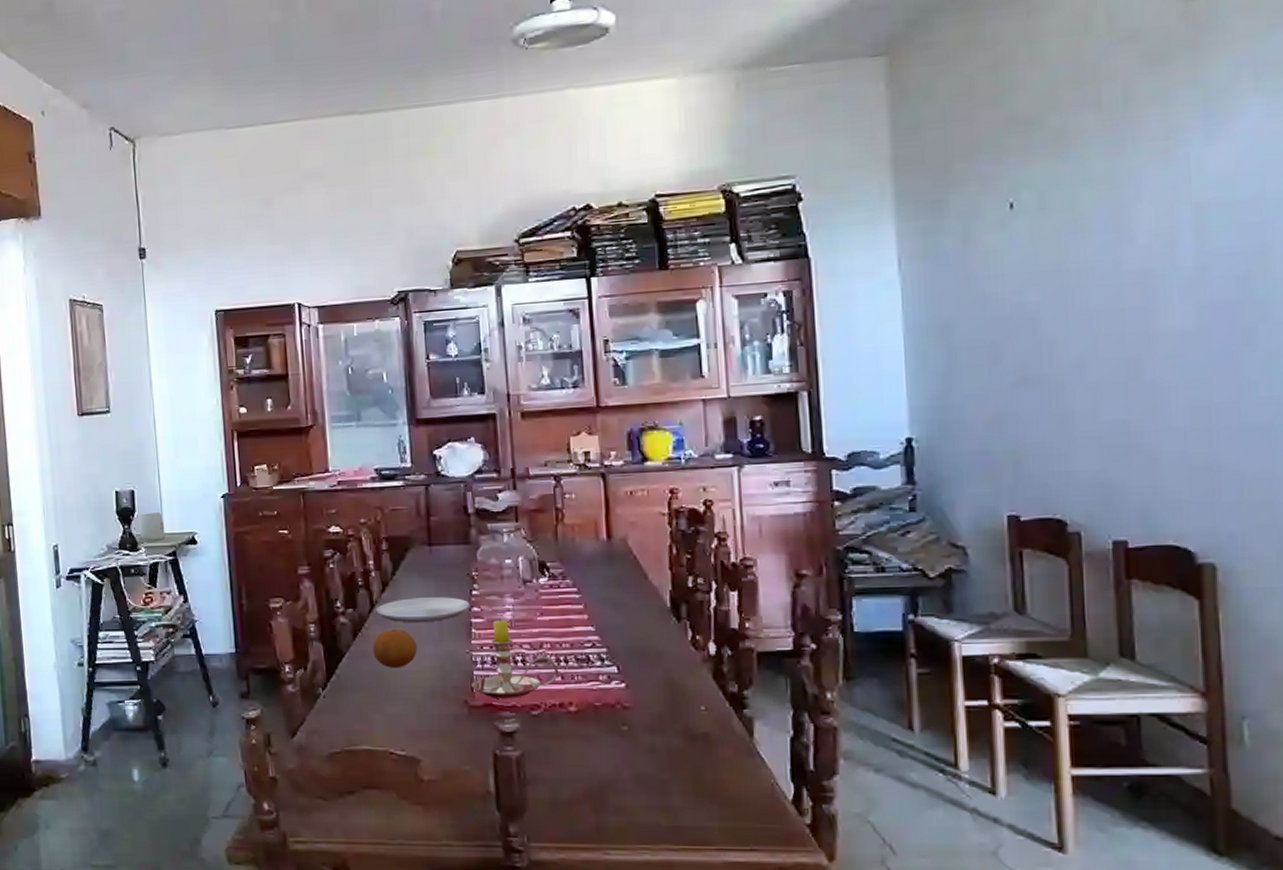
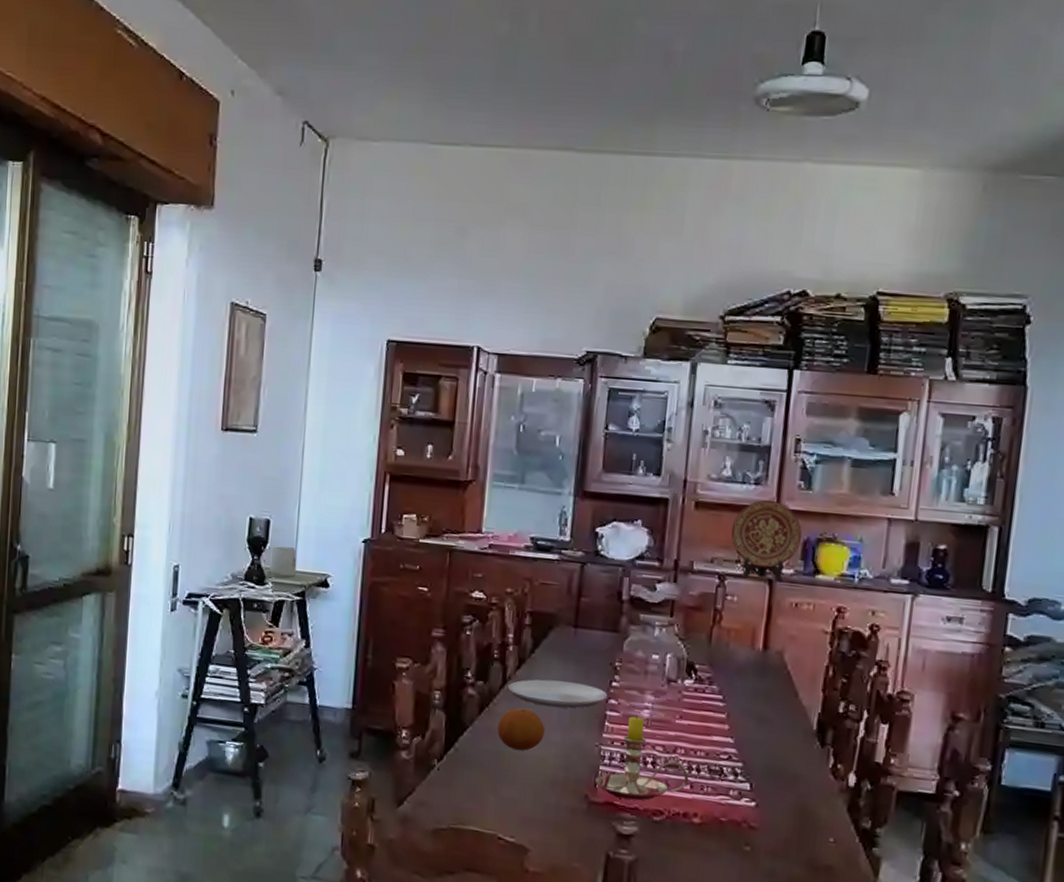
decorative plate: none [558,399,625,476] -> present [731,499,802,582]

